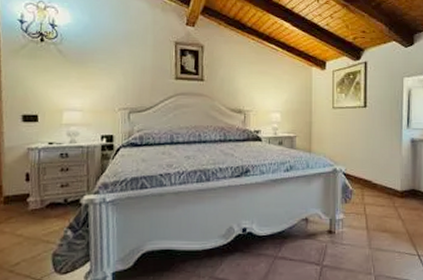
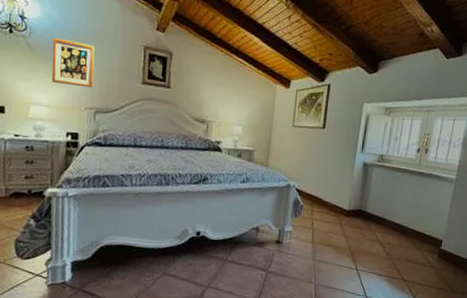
wall art: none [83,41,127,88] -> present [51,37,95,88]

